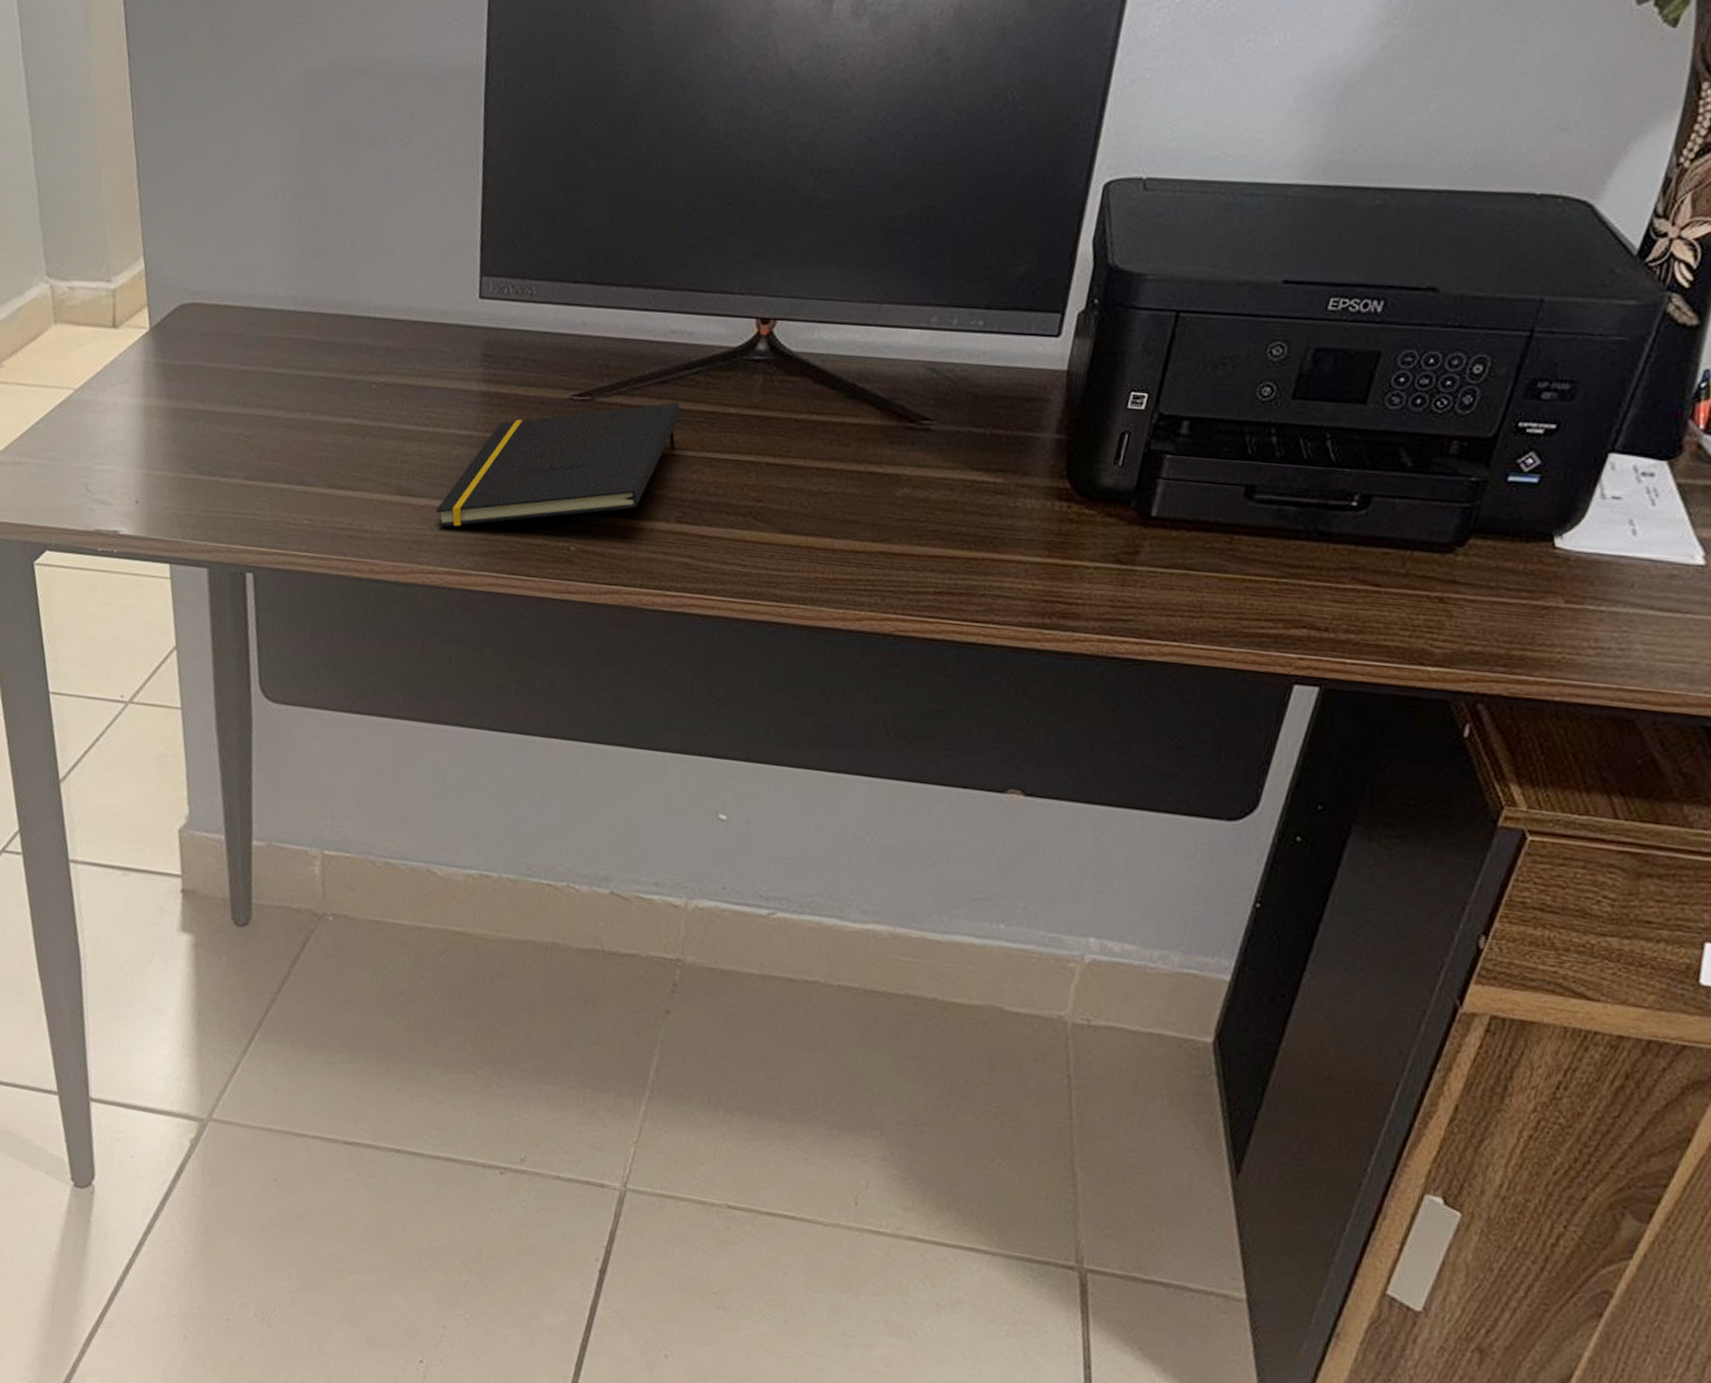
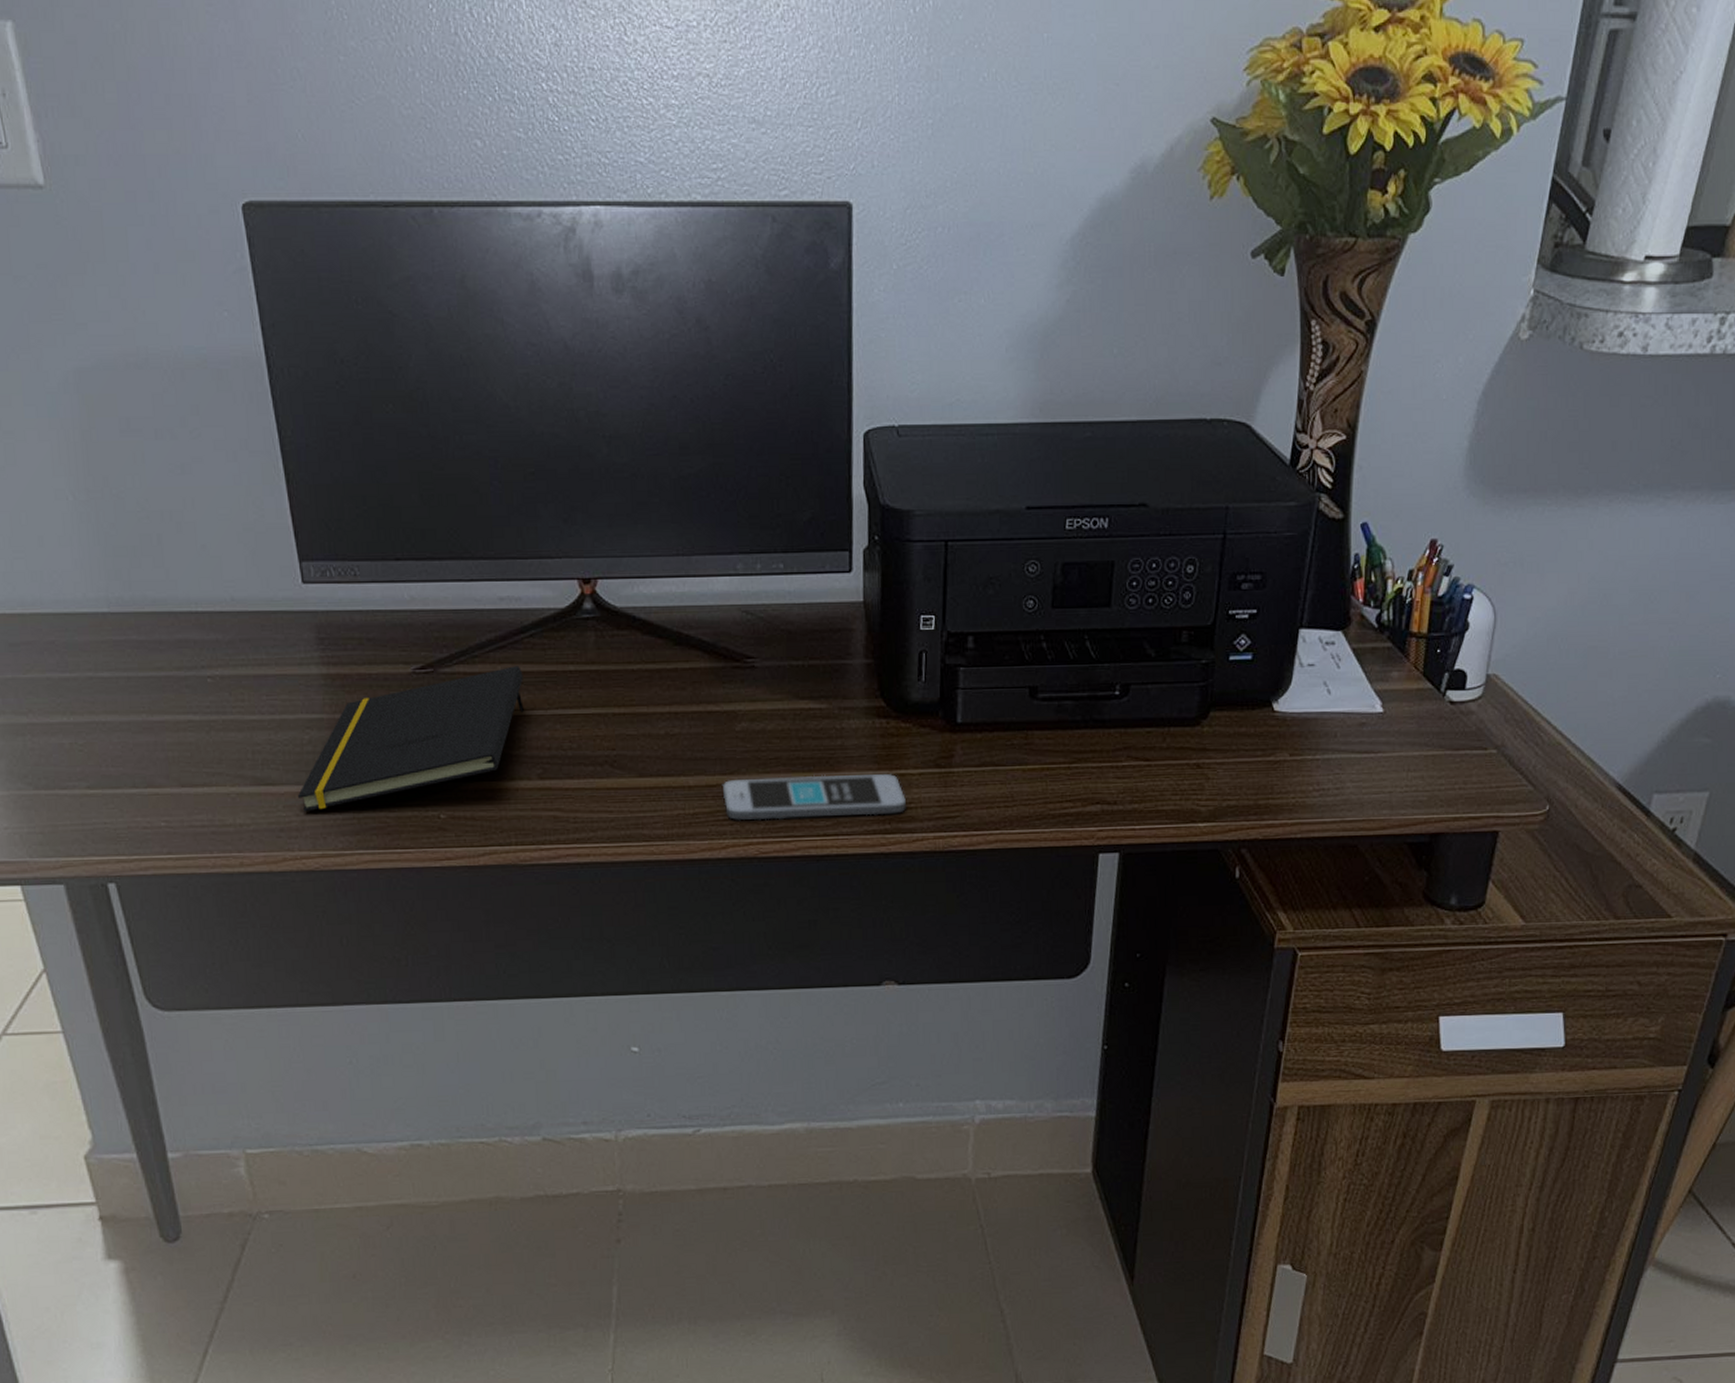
smartphone: none [867,548,1074,608] -> present [722,773,907,821]

